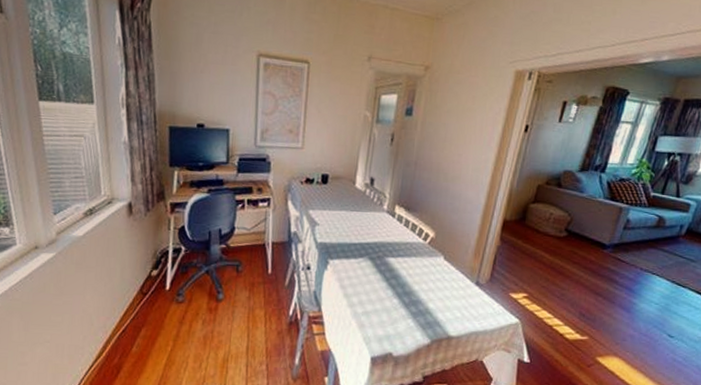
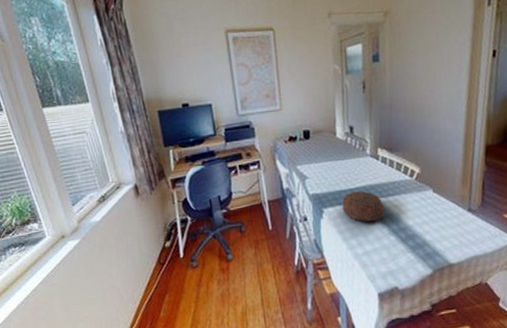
decorative bowl: none [349,246,393,281] -> present [342,191,385,222]

